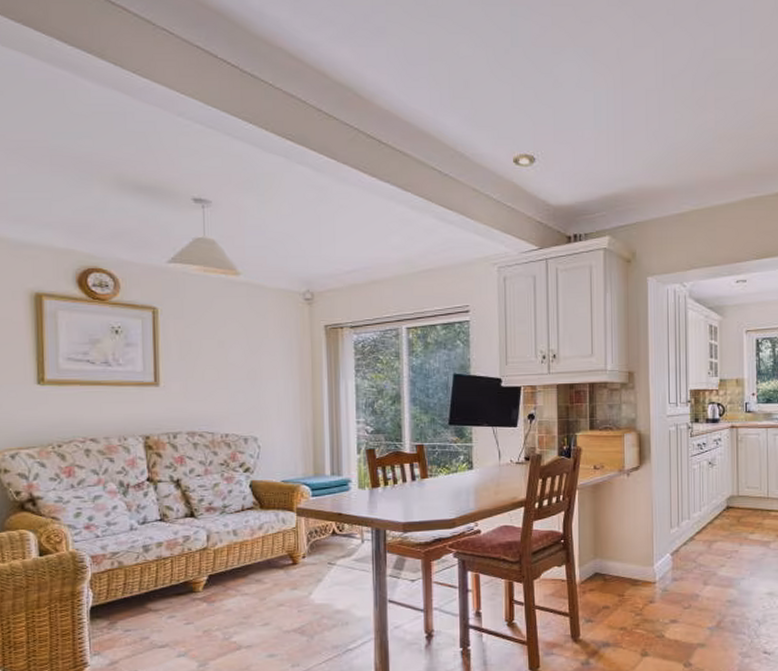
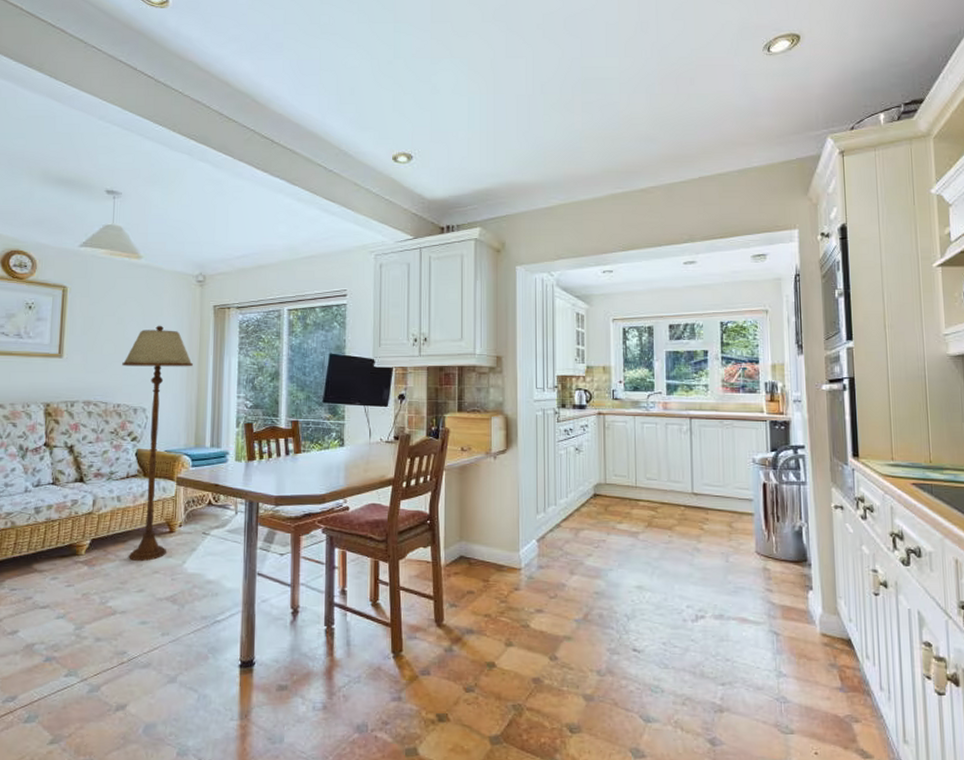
floor lamp: none [227,348,307,596] -> present [122,325,194,562]

